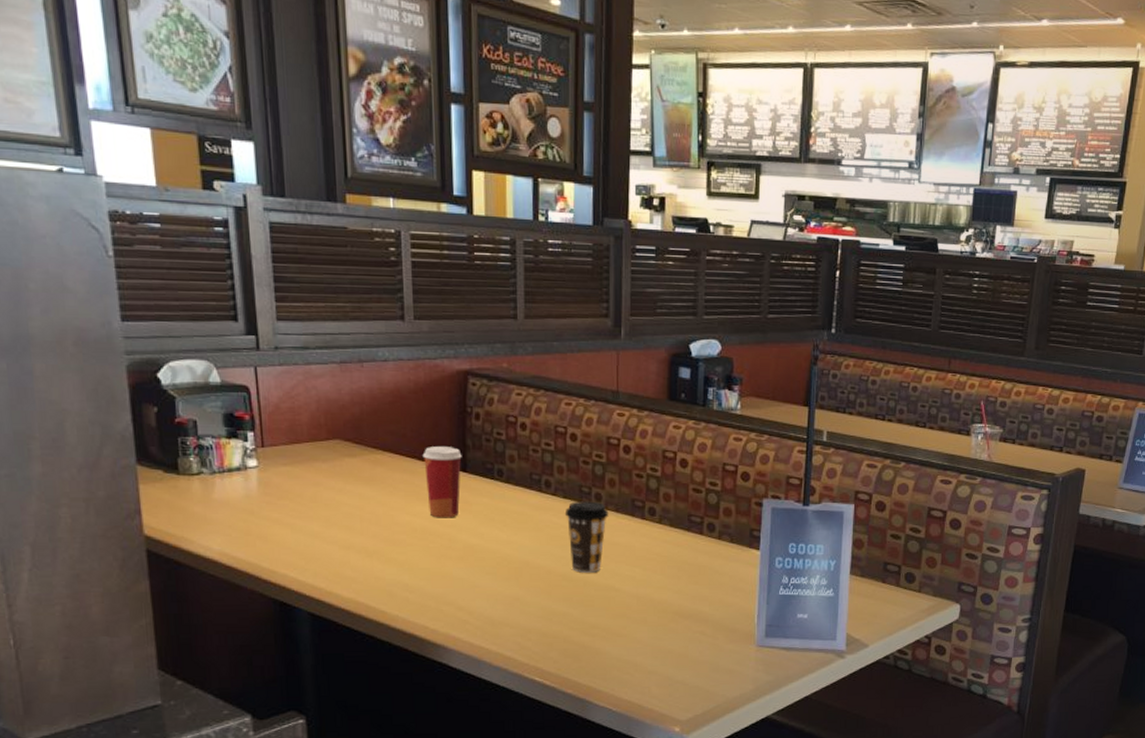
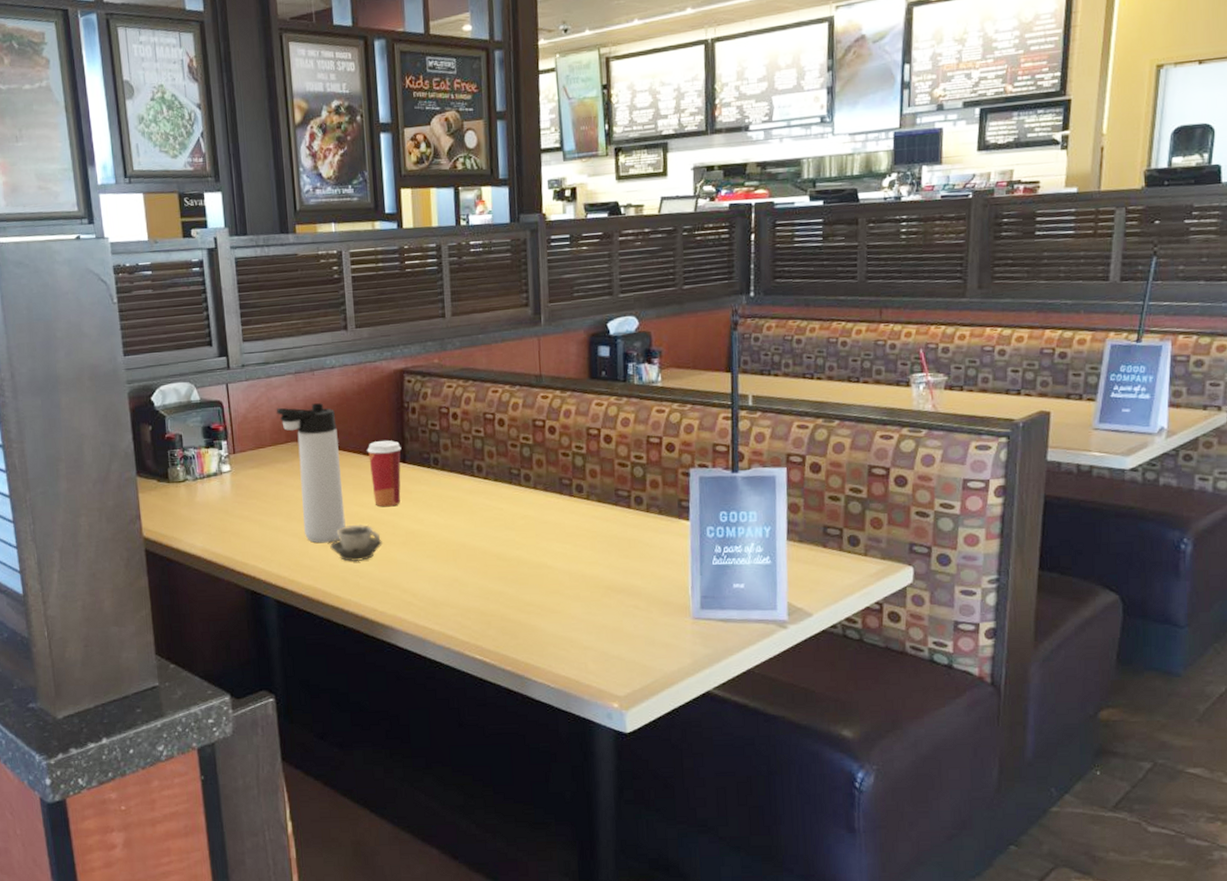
thermos bottle: none [316,399,395,553] -> present [276,403,346,543]
cup: none [376,534,437,576] -> present [330,524,383,562]
coffee cup: present [564,501,609,573] -> none [496,482,538,552]

